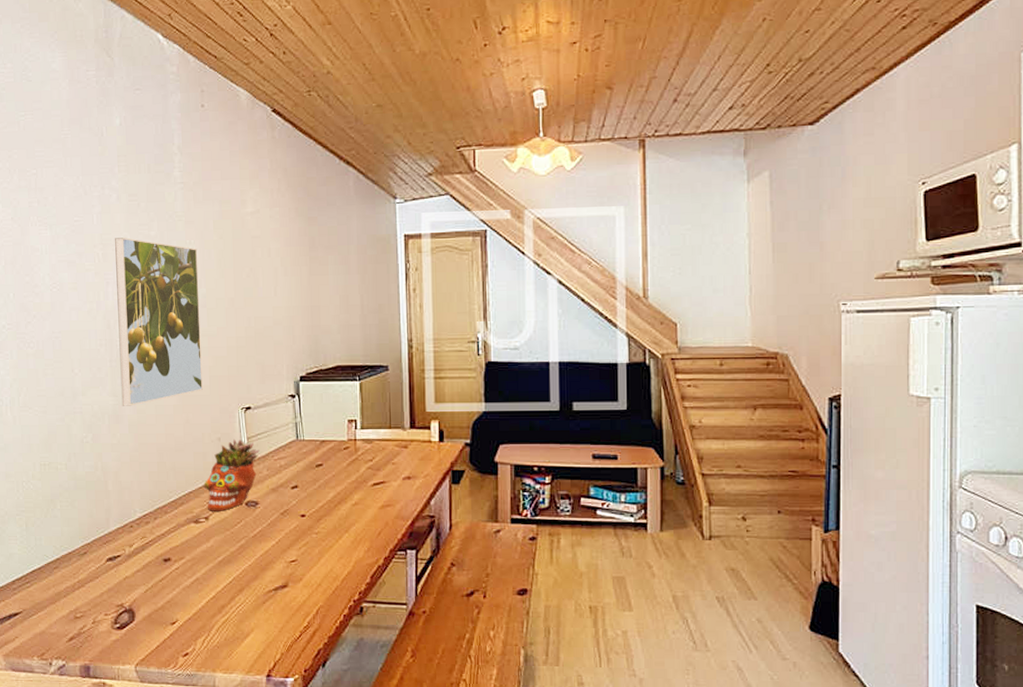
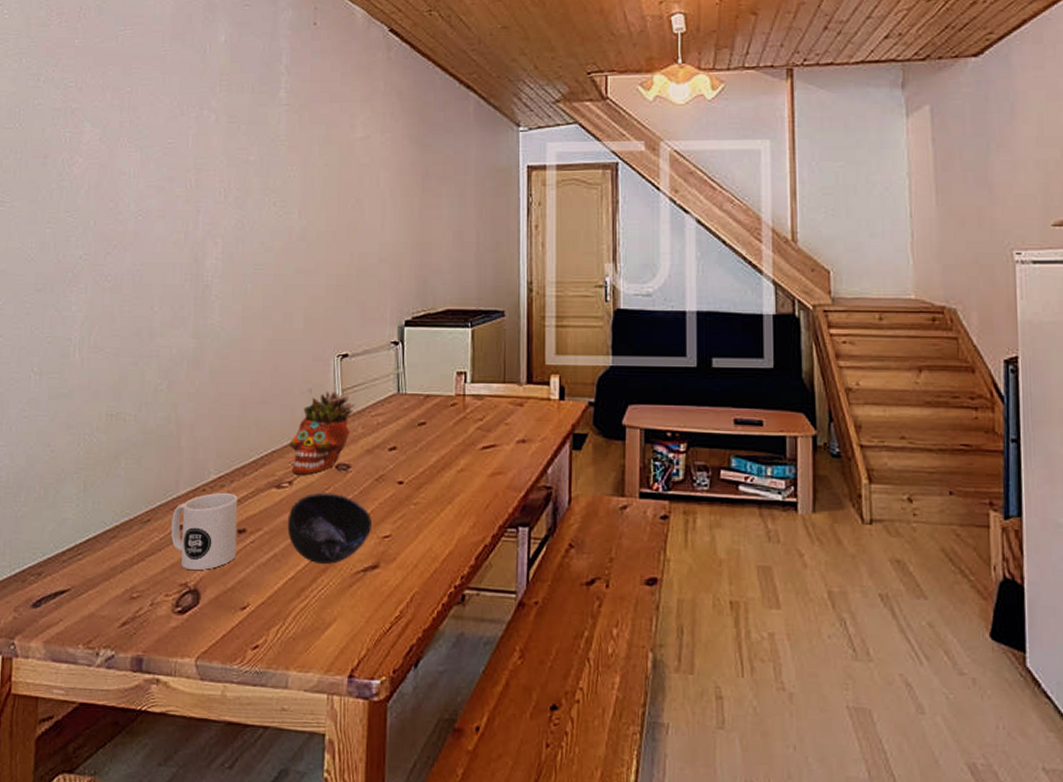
mug: none [105,529,164,594] -> present [171,493,238,571]
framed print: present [115,237,203,406] -> none [204,162,300,350]
bowl: none [206,526,281,585] -> present [287,492,373,564]

